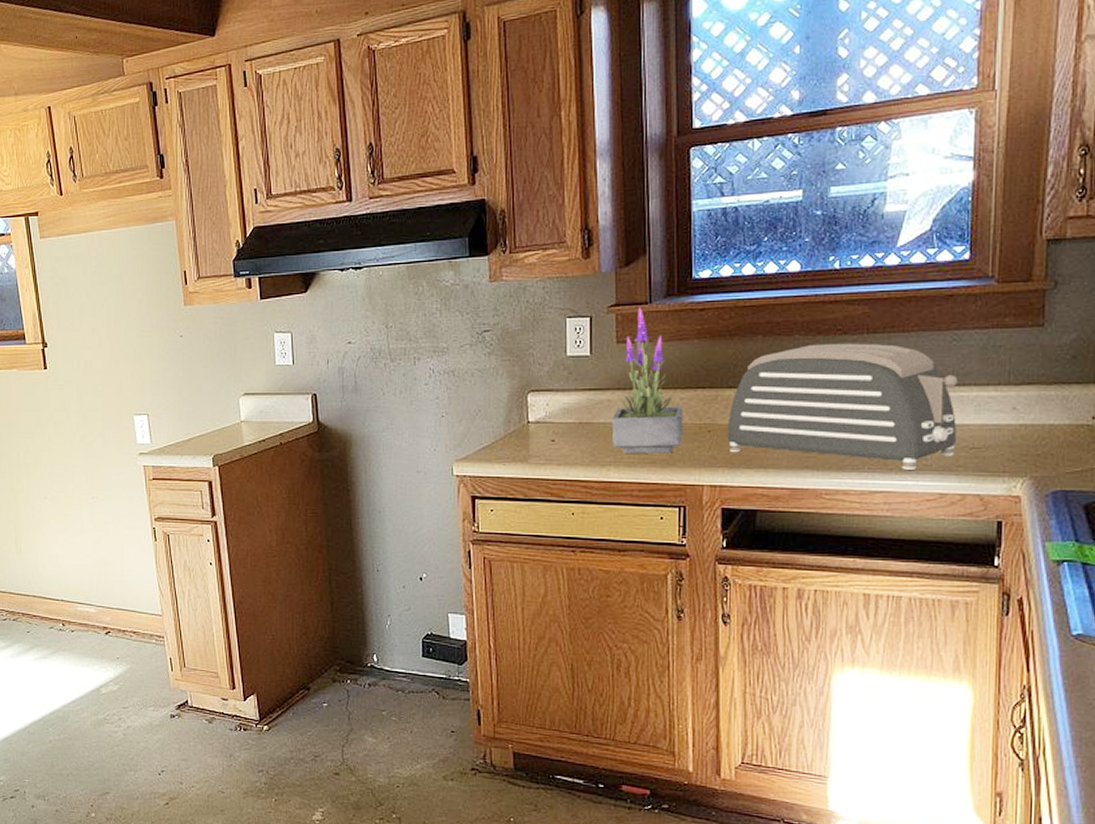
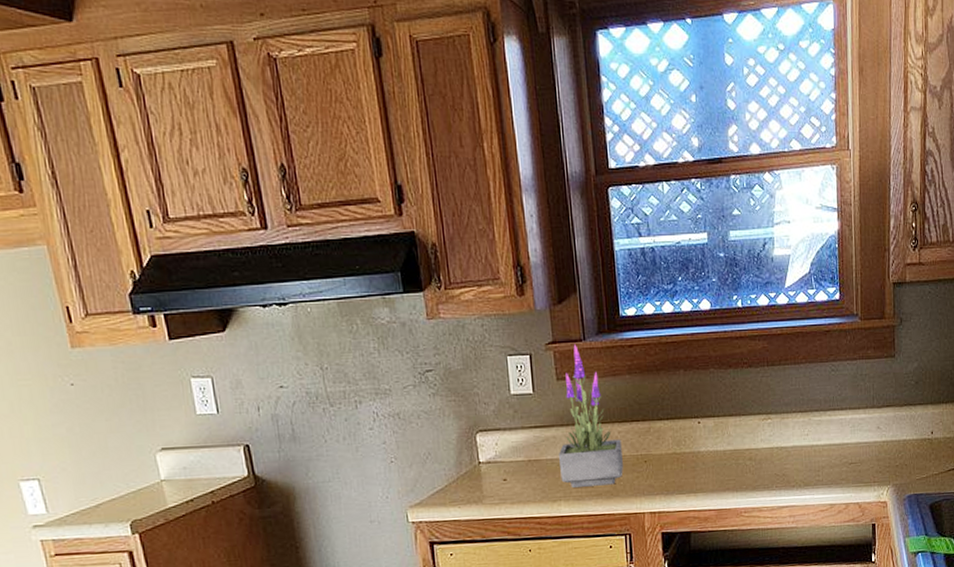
toaster: present [728,343,959,470] -> none [661,374,839,486]

